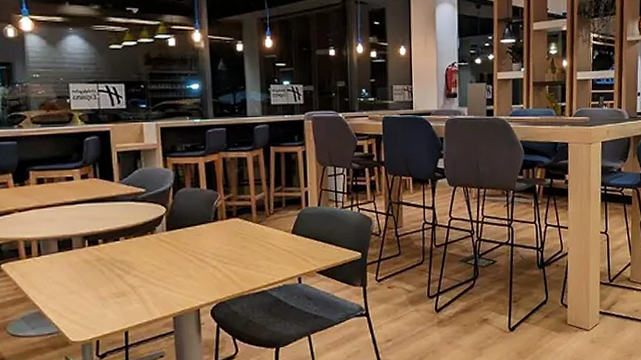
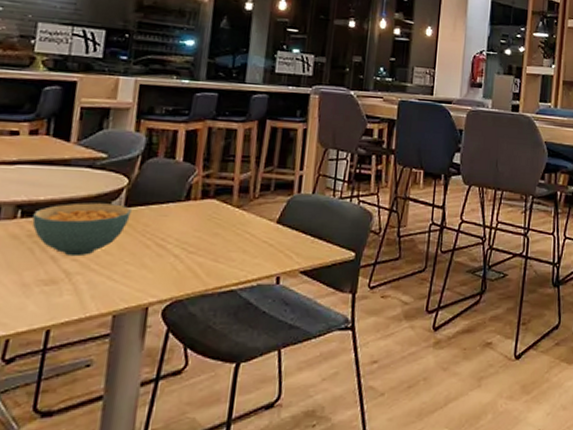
cereal bowl: none [97,229,173,274] -> present [32,202,132,257]

